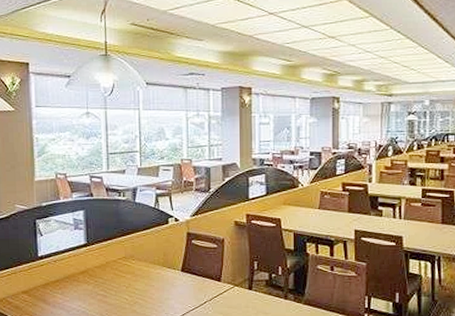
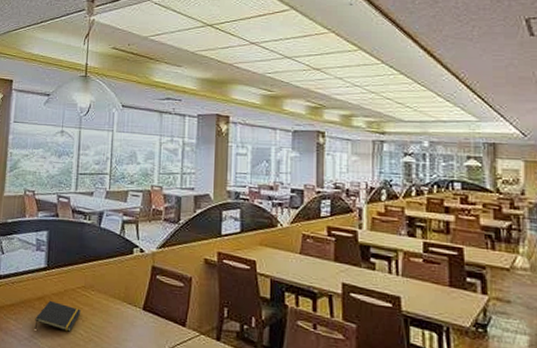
notepad: none [81,272,124,300] -> present [34,300,81,332]

